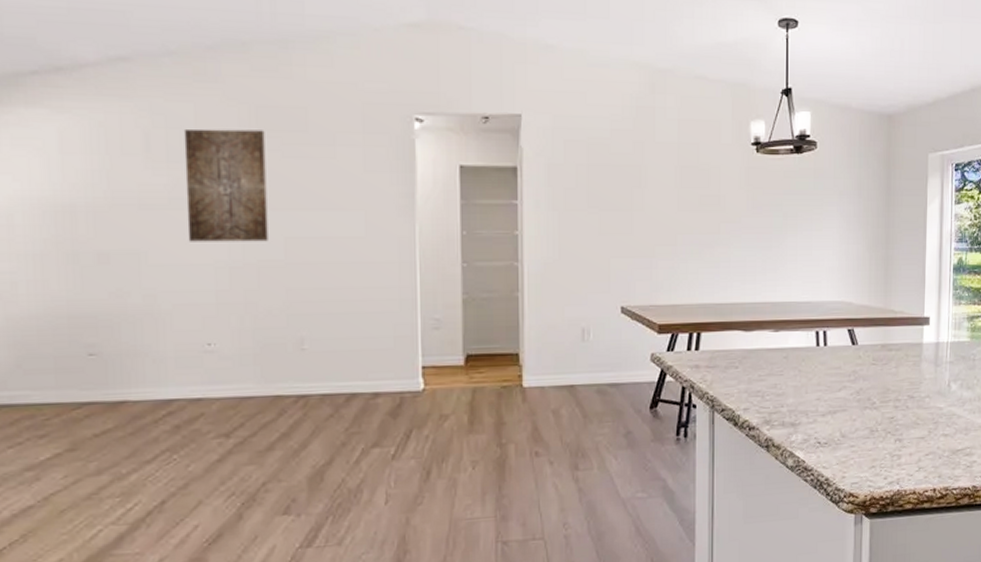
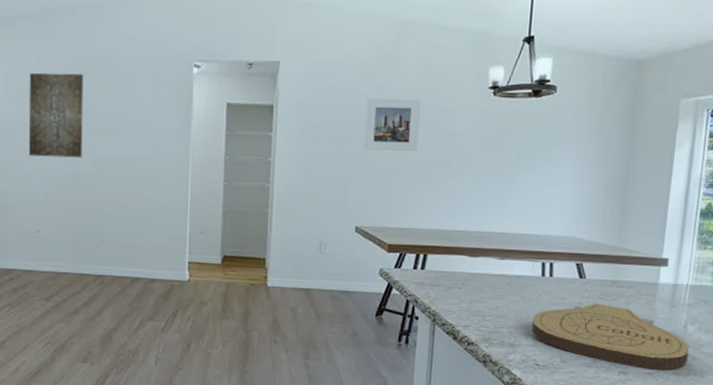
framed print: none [624,157,683,216] -> present [364,98,421,151]
cutting board: none [810,369,954,434] -> present [531,303,689,370]

